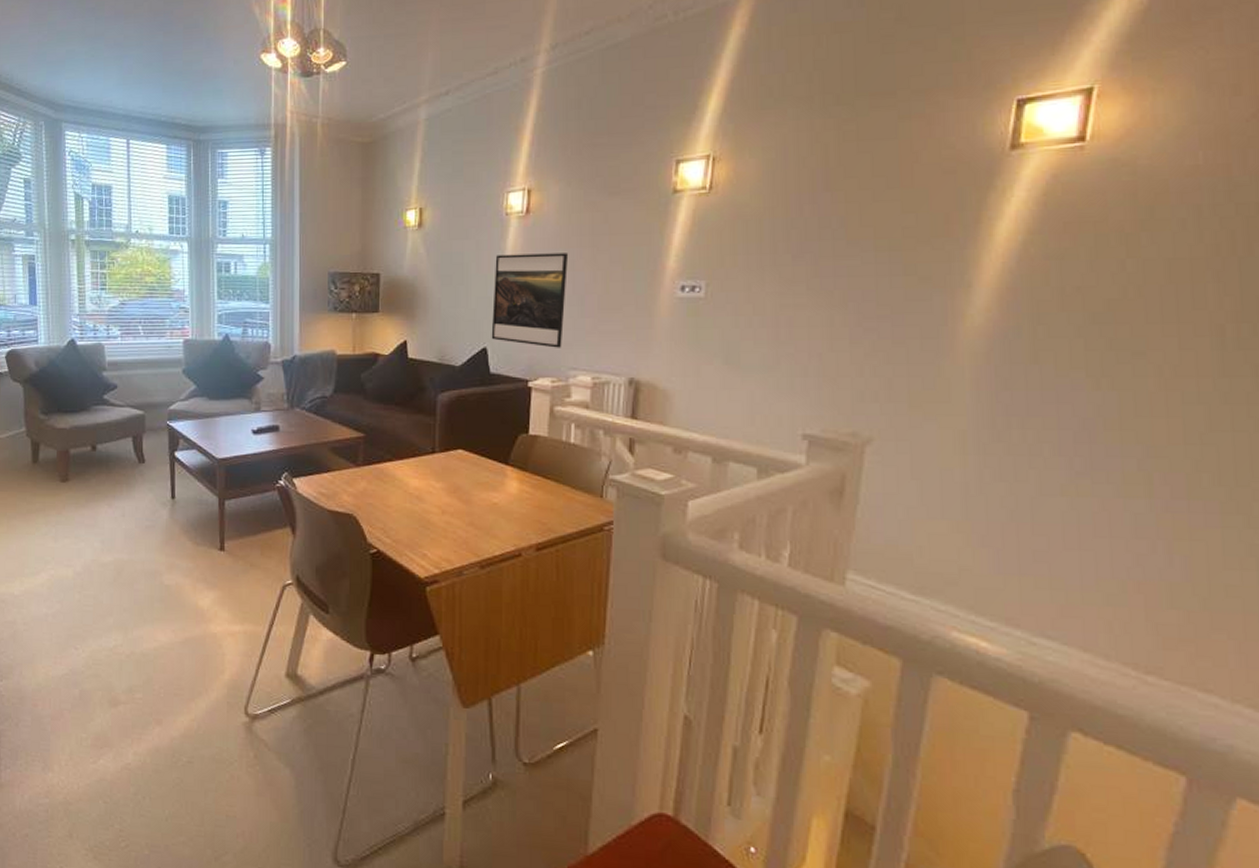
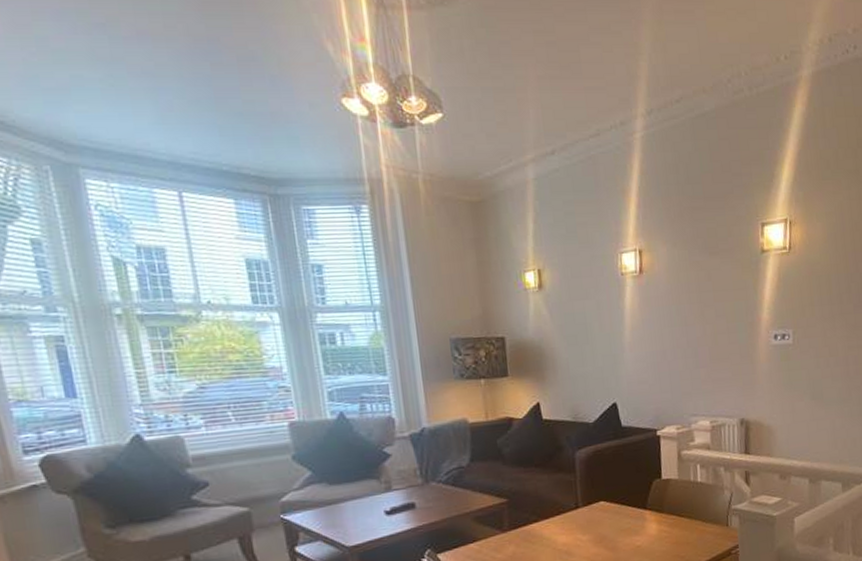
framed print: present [491,253,569,348] -> none [616,309,683,398]

